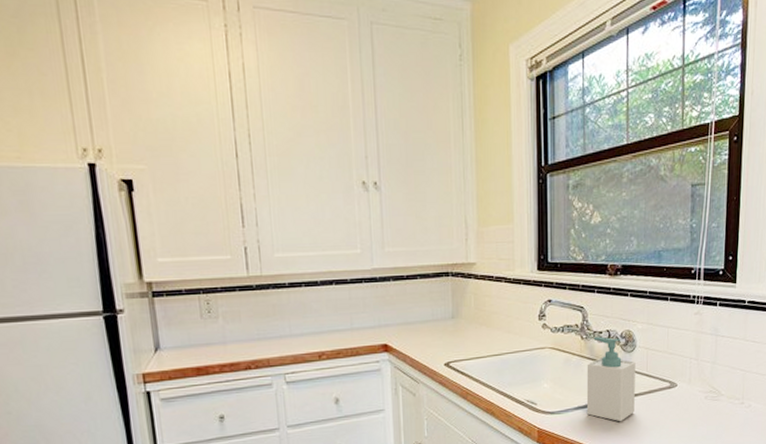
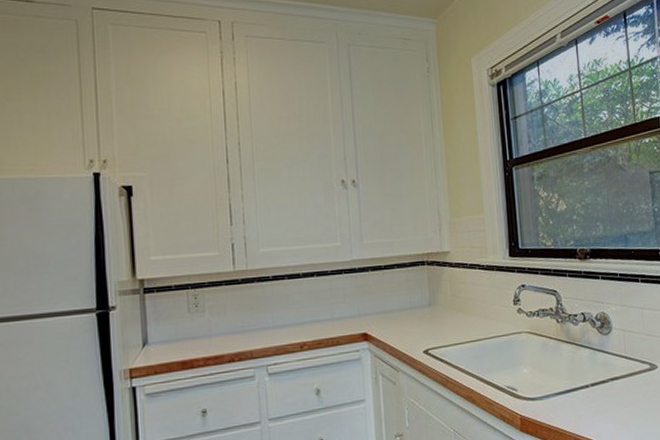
soap bottle: present [586,336,636,422] -> none [564,319,617,407]

